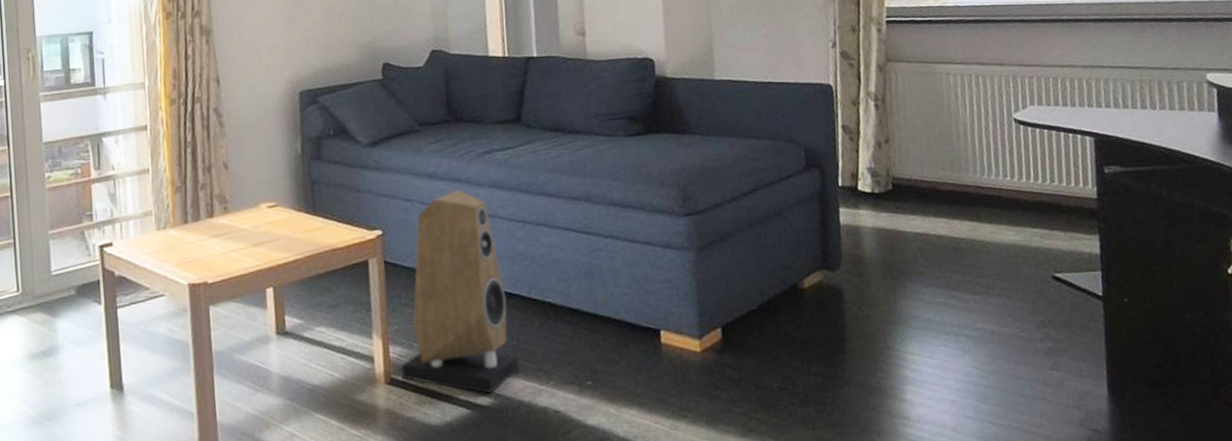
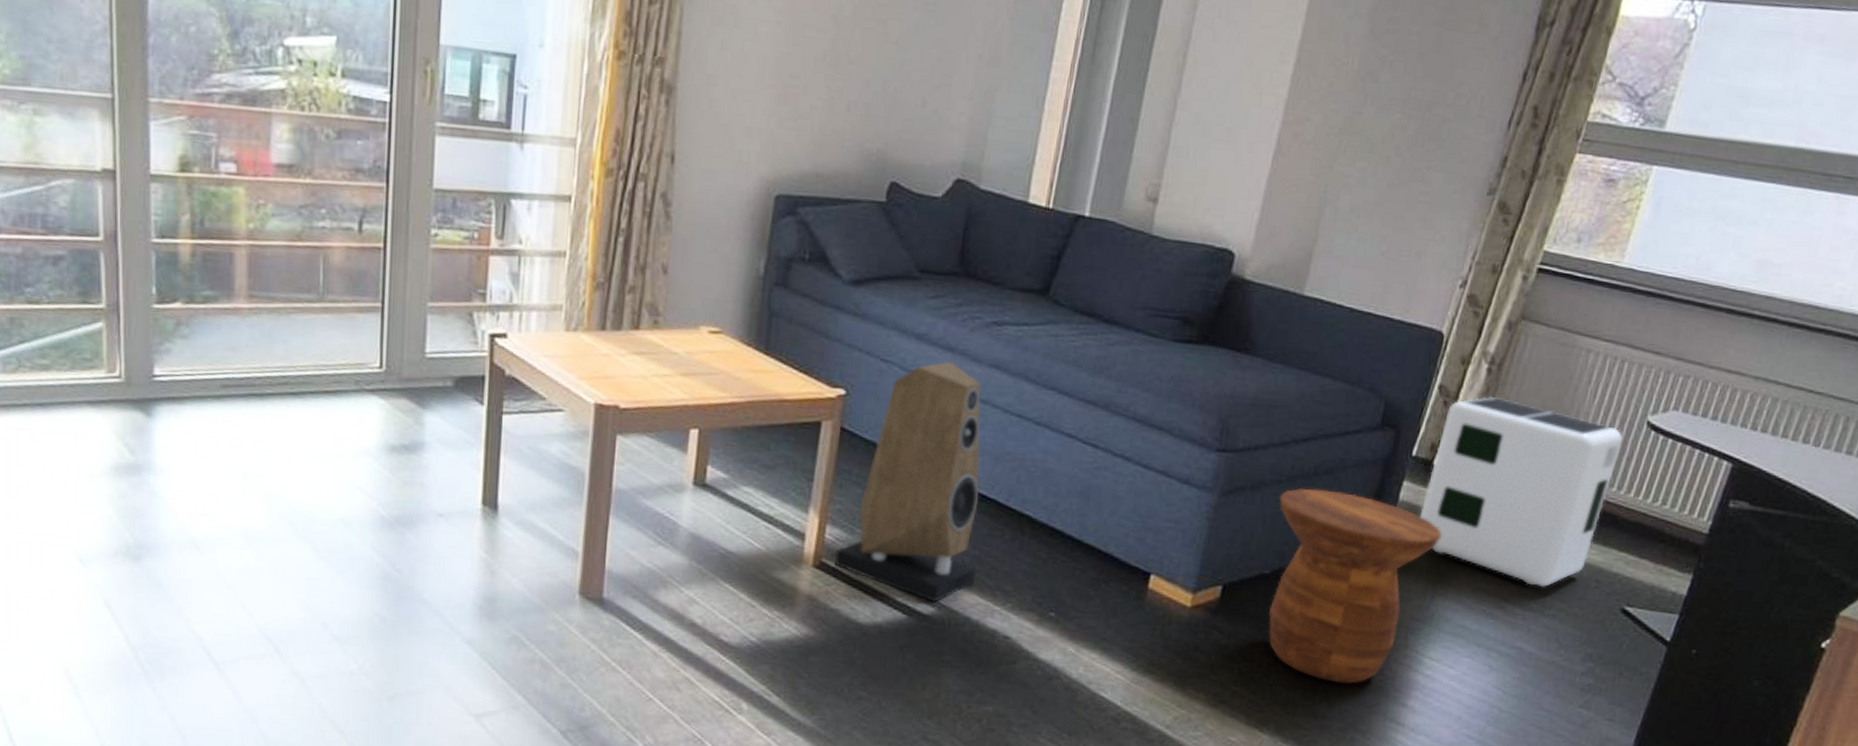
side table: none [745,227,885,393] -> present [1268,487,1442,684]
air purifier: none [855,125,1009,273] -> present [1419,396,1622,588]

